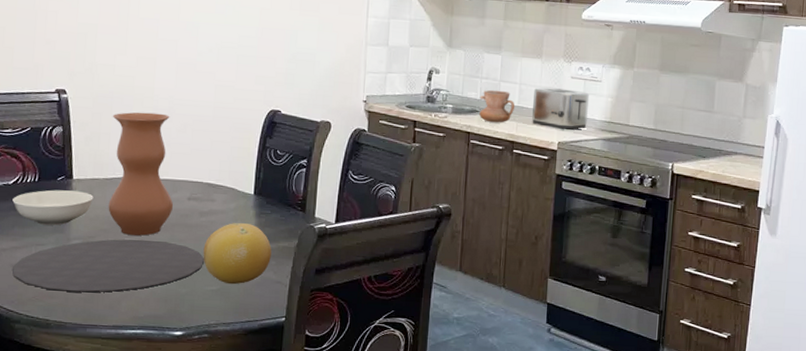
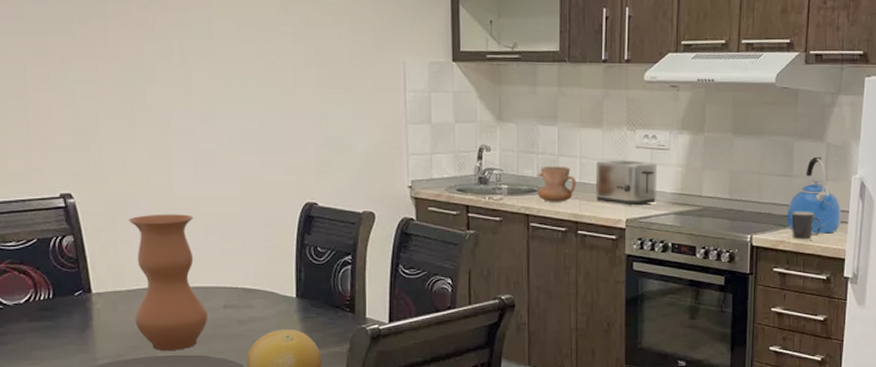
bowl: present [12,190,94,226] -> none [26,306,118,345]
kettle: none [706,95,758,167] -> present [786,156,842,234]
mug: none [710,144,738,172] -> present [791,211,821,241]

